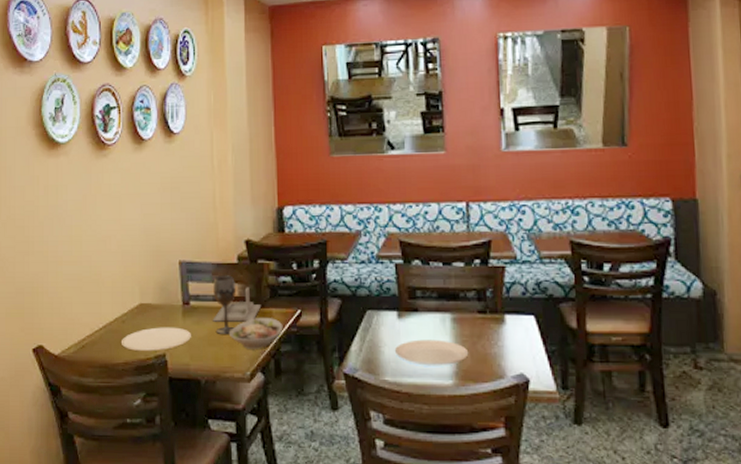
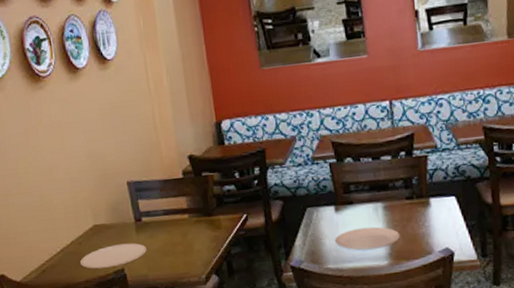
wine glass: present [213,275,237,334] -> none [162,189,187,245]
napkin holder: present [213,287,262,322] -> none [165,199,210,234]
salad: present [230,318,283,349] -> none [182,224,232,255]

